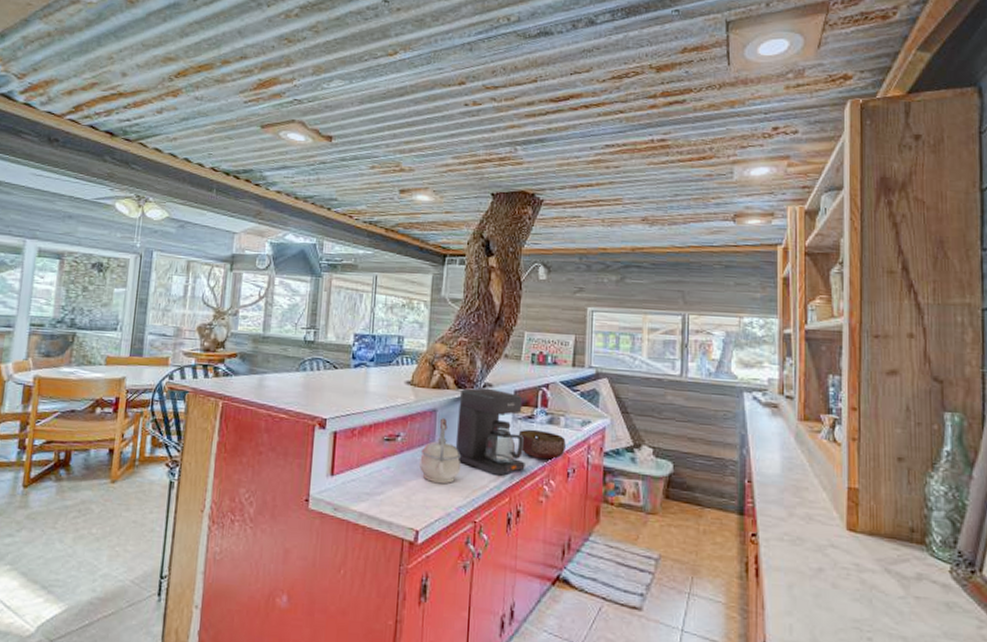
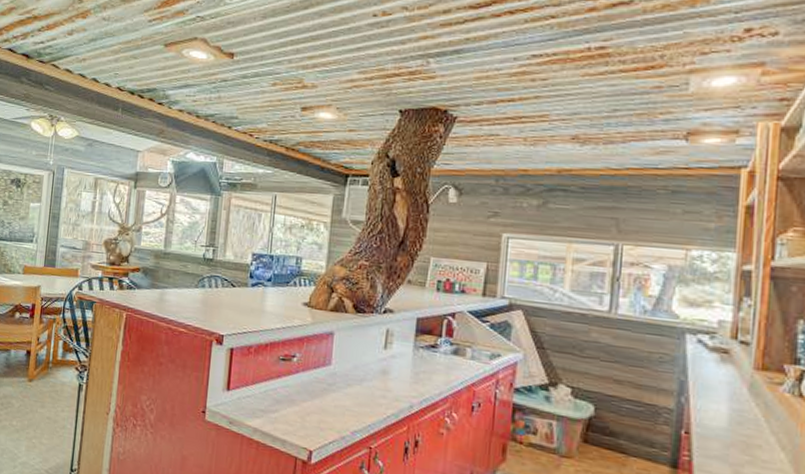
kettle: present [418,418,462,484] -> none [314,341,358,408]
coffee maker: present [455,387,525,476] -> none [352,312,427,404]
bowl: present [519,429,566,460] -> none [421,358,472,392]

